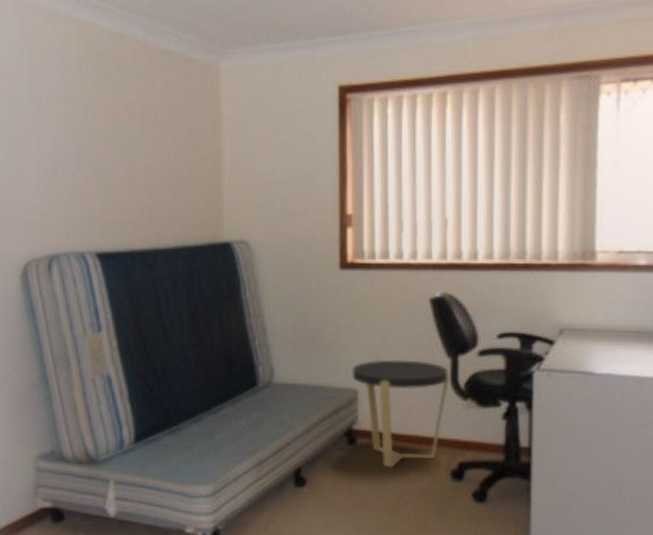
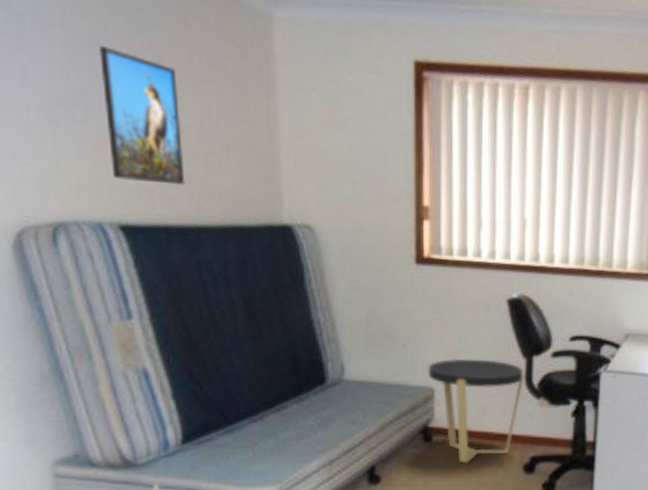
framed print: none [90,112,147,216] -> present [99,46,185,185]

